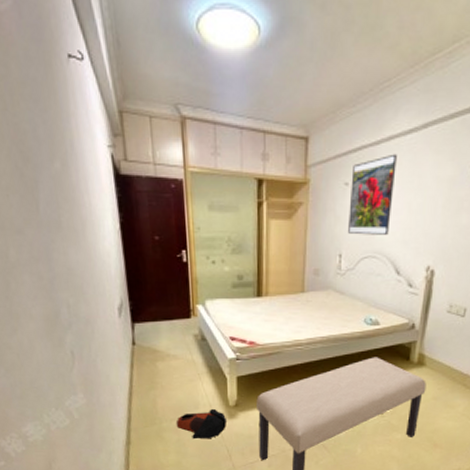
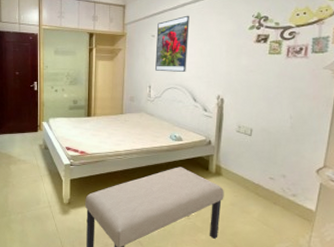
bag: present [177,408,228,440] -> none [22,205,62,231]

